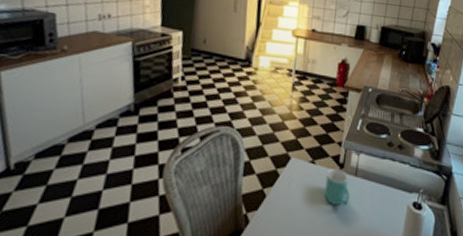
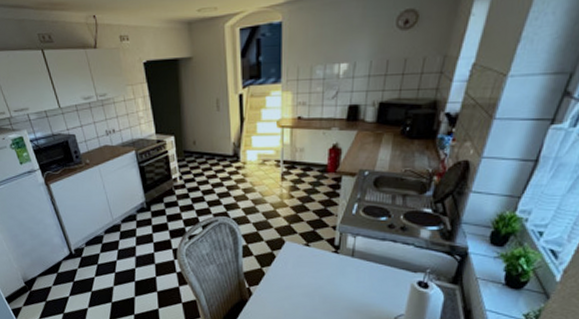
mug: present [324,168,350,205] -> none [321,250,347,282]

